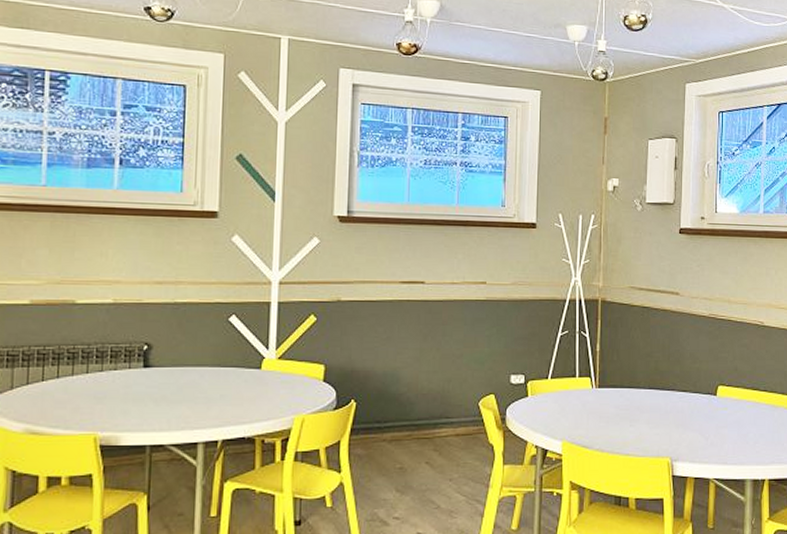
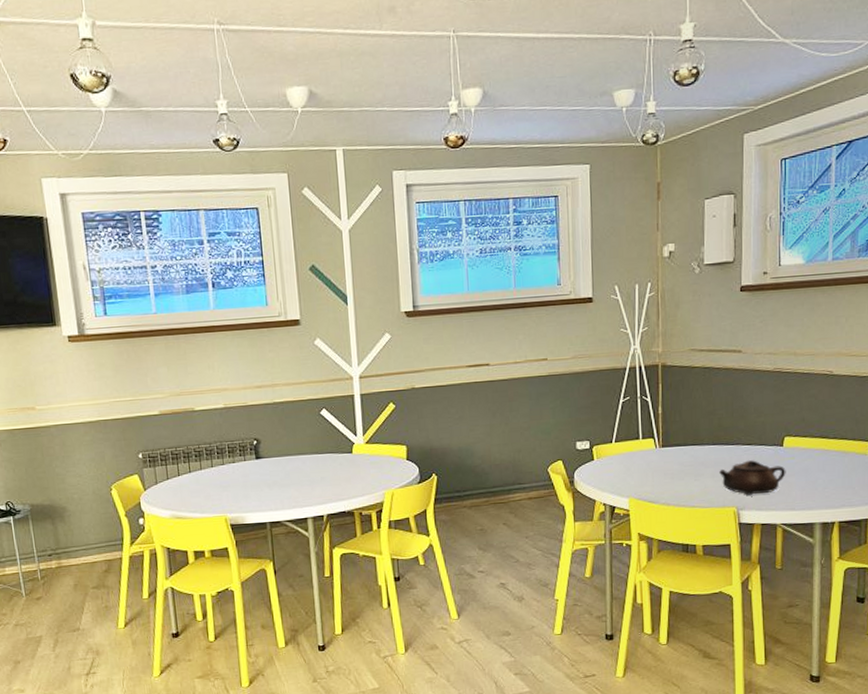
teapot: none [654,408,719,446] -> present [719,460,786,495]

